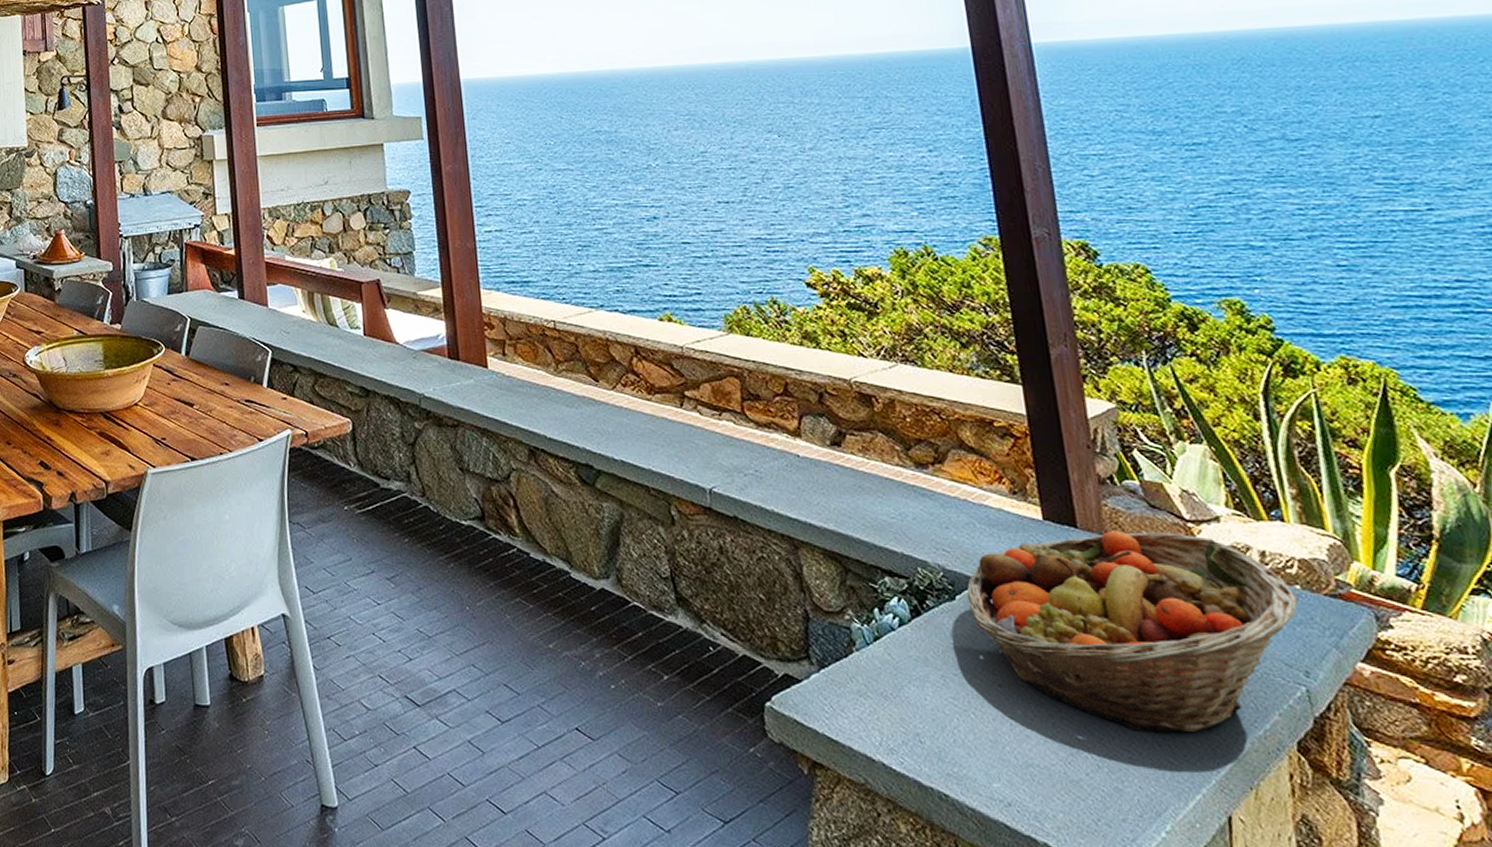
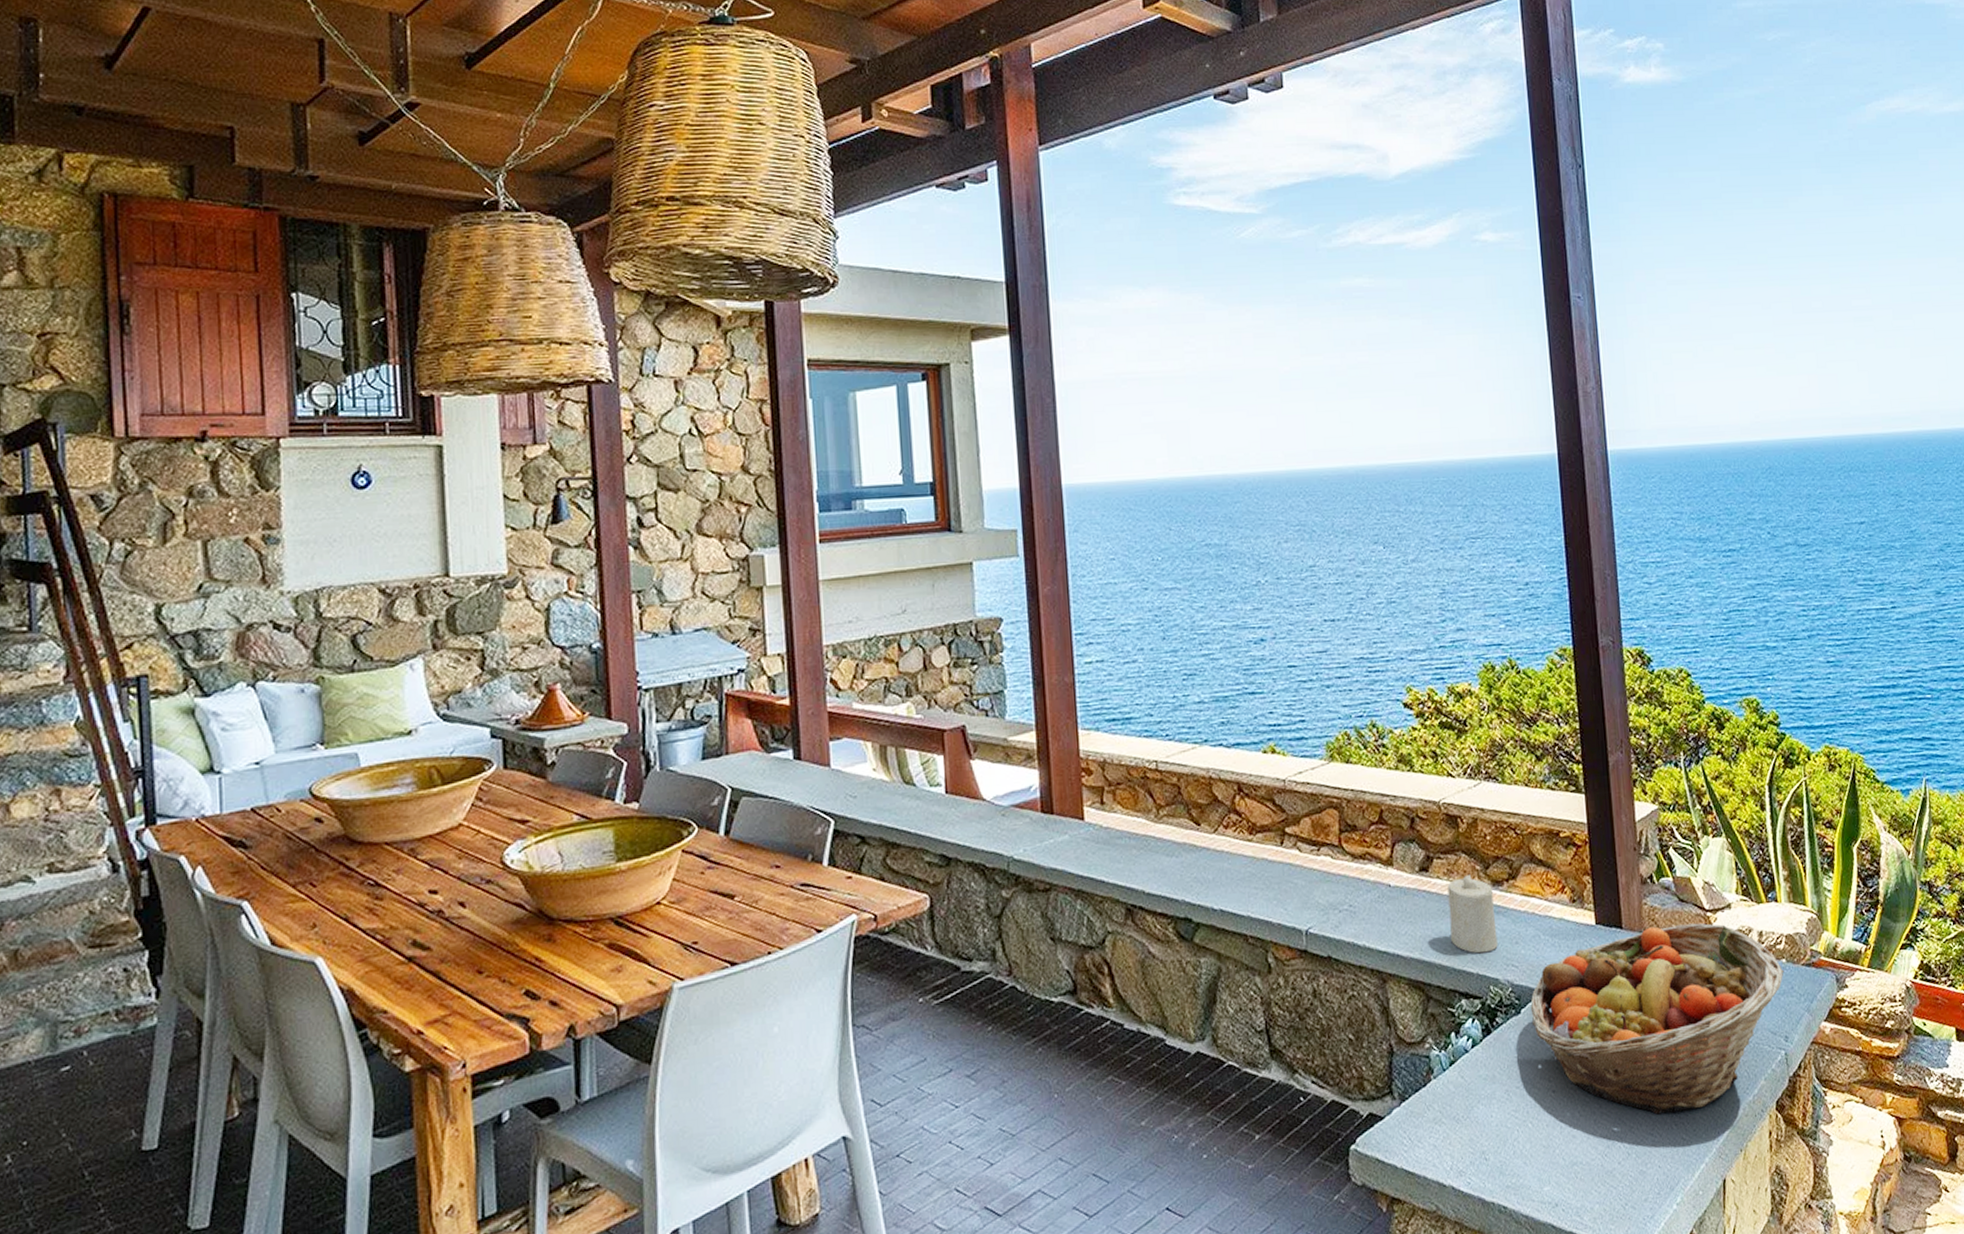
candle: none [863,453,925,534] -> present [1447,873,1498,954]

